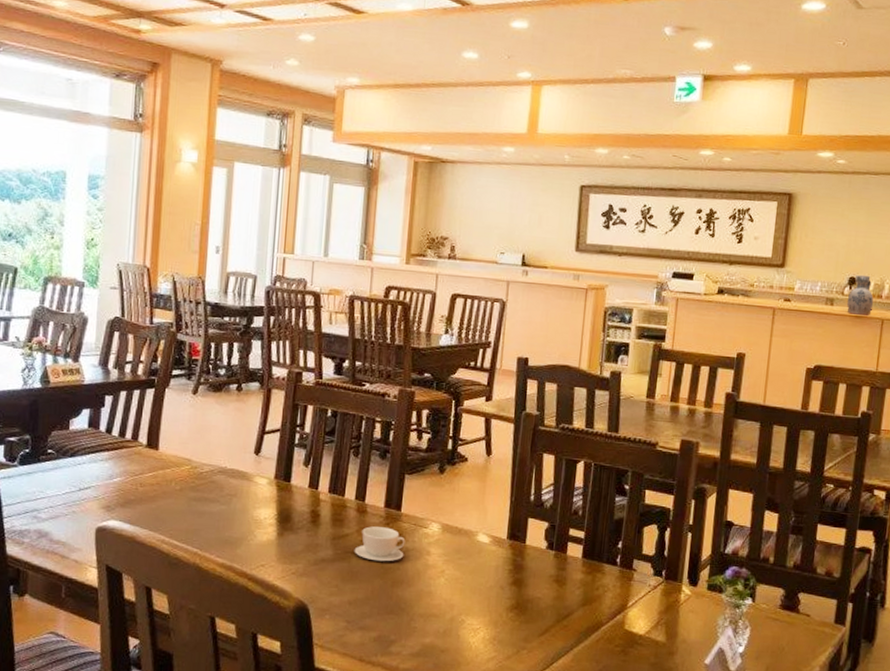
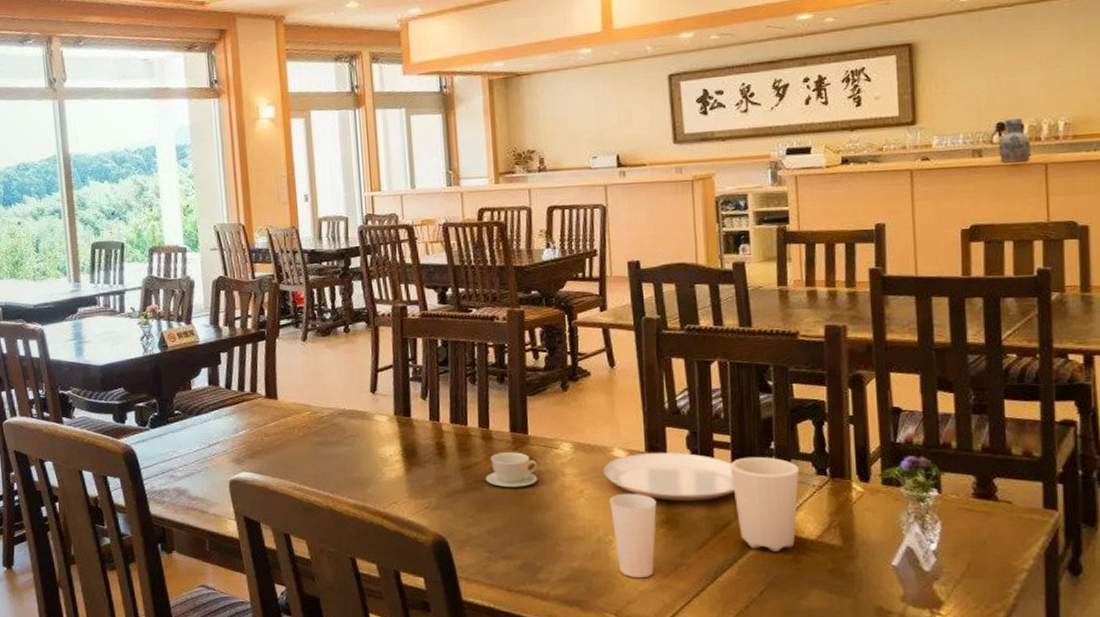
plate: none [465,540,582,591] -> present [603,452,736,502]
cup: none [466,576,510,659] -> present [609,493,657,579]
cup: none [579,553,640,643] -> present [730,456,800,552]

